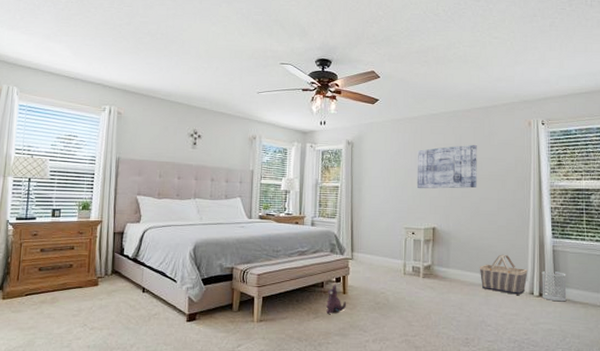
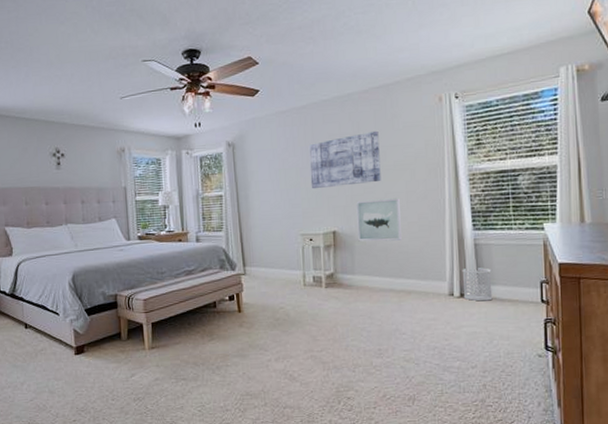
plush toy: present [325,285,346,314] -> none [220,304,243,335]
wall art: none [454,203,491,241] -> present [356,198,402,242]
basket: present [479,254,528,295] -> none [389,253,446,298]

